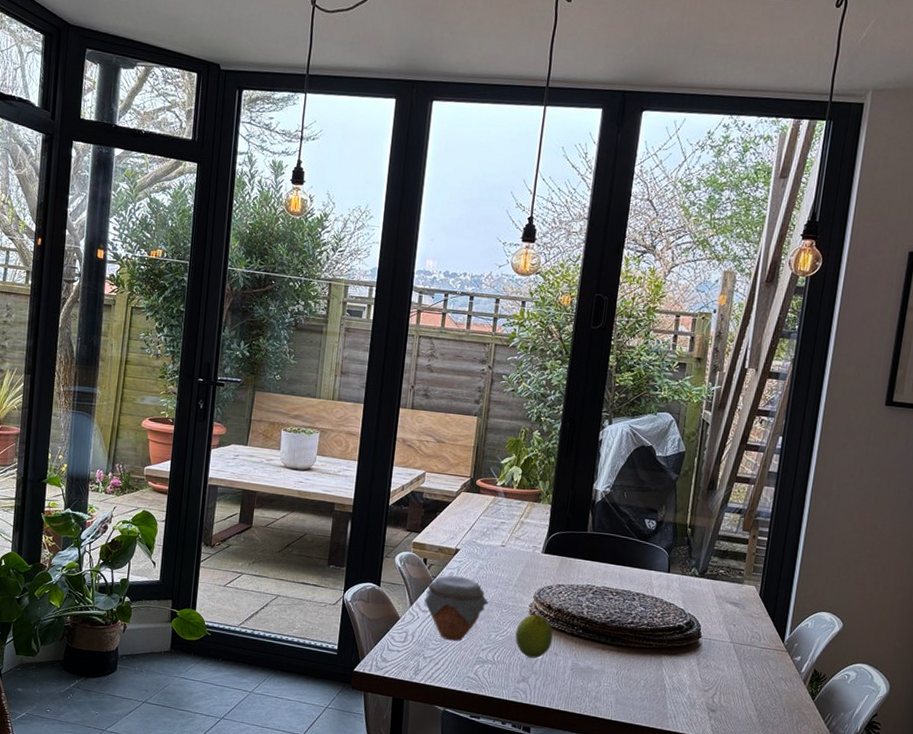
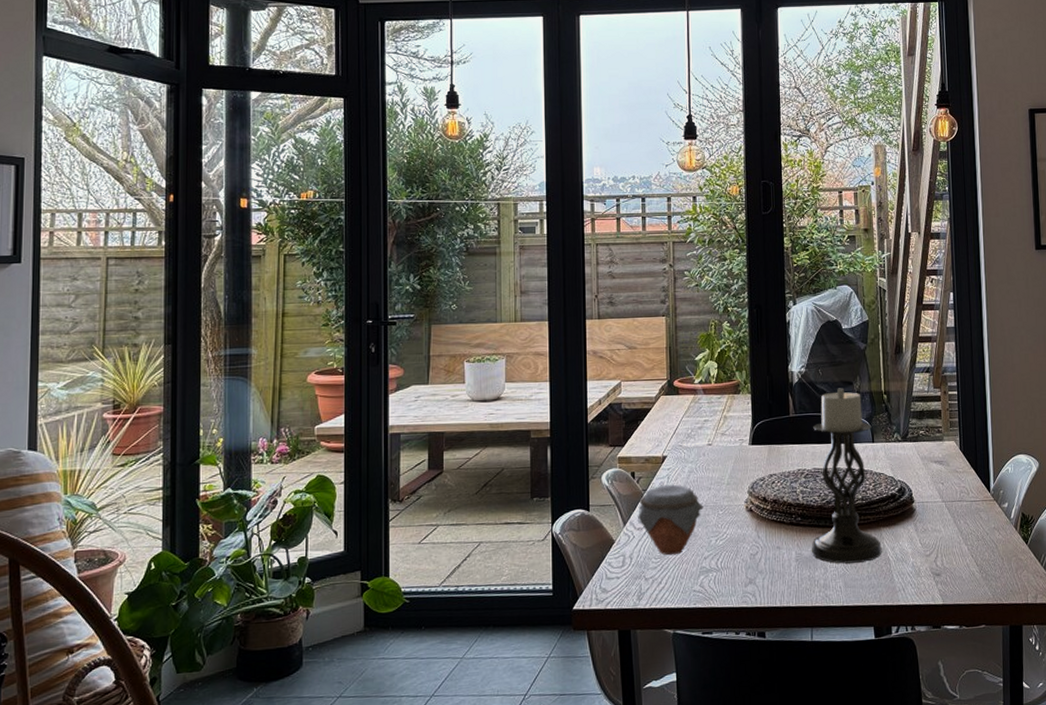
fruit: present [515,614,553,658] -> none [735,509,773,557]
candle holder: none [587,513,670,684] -> present [811,388,882,564]

